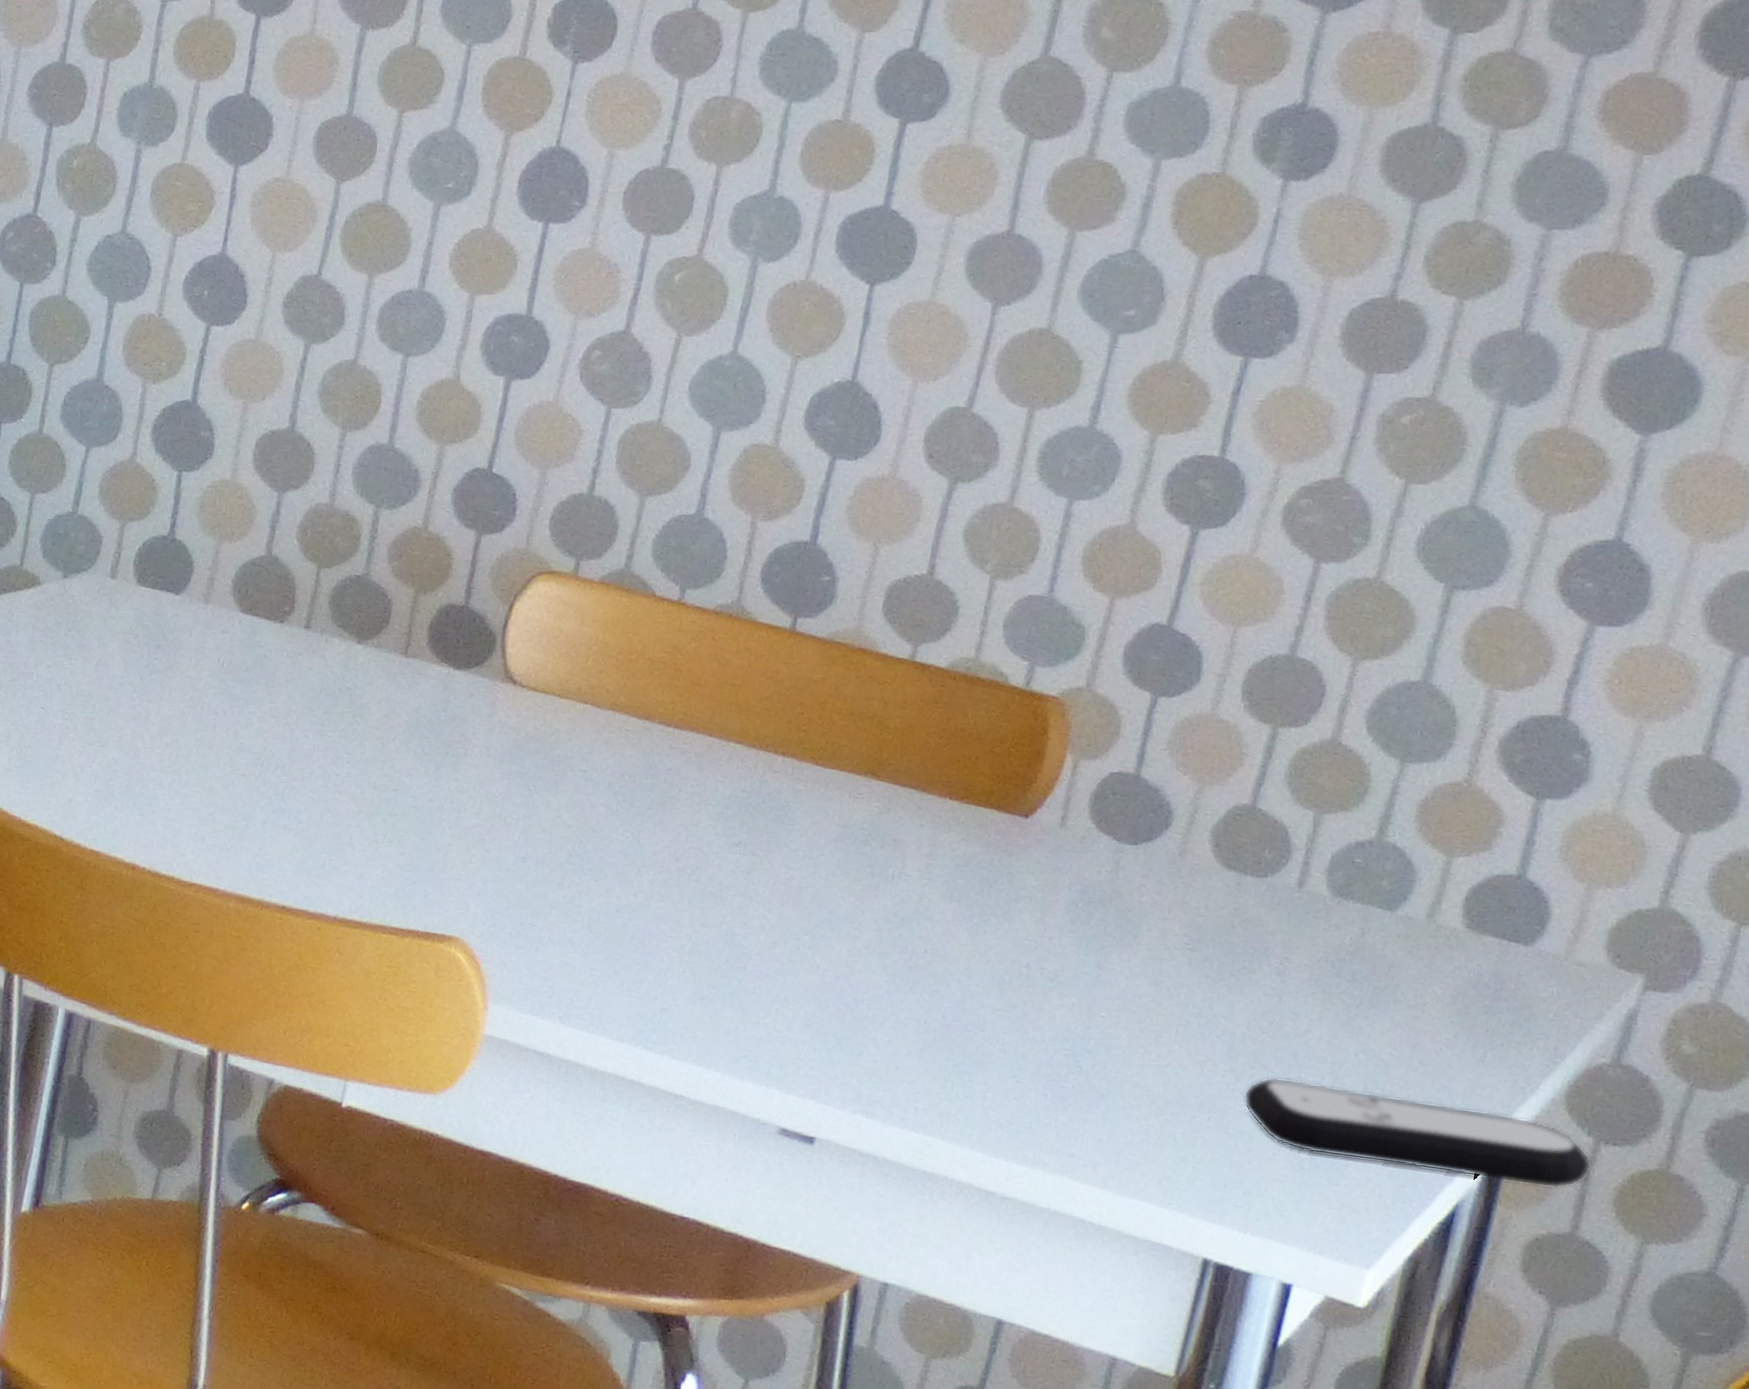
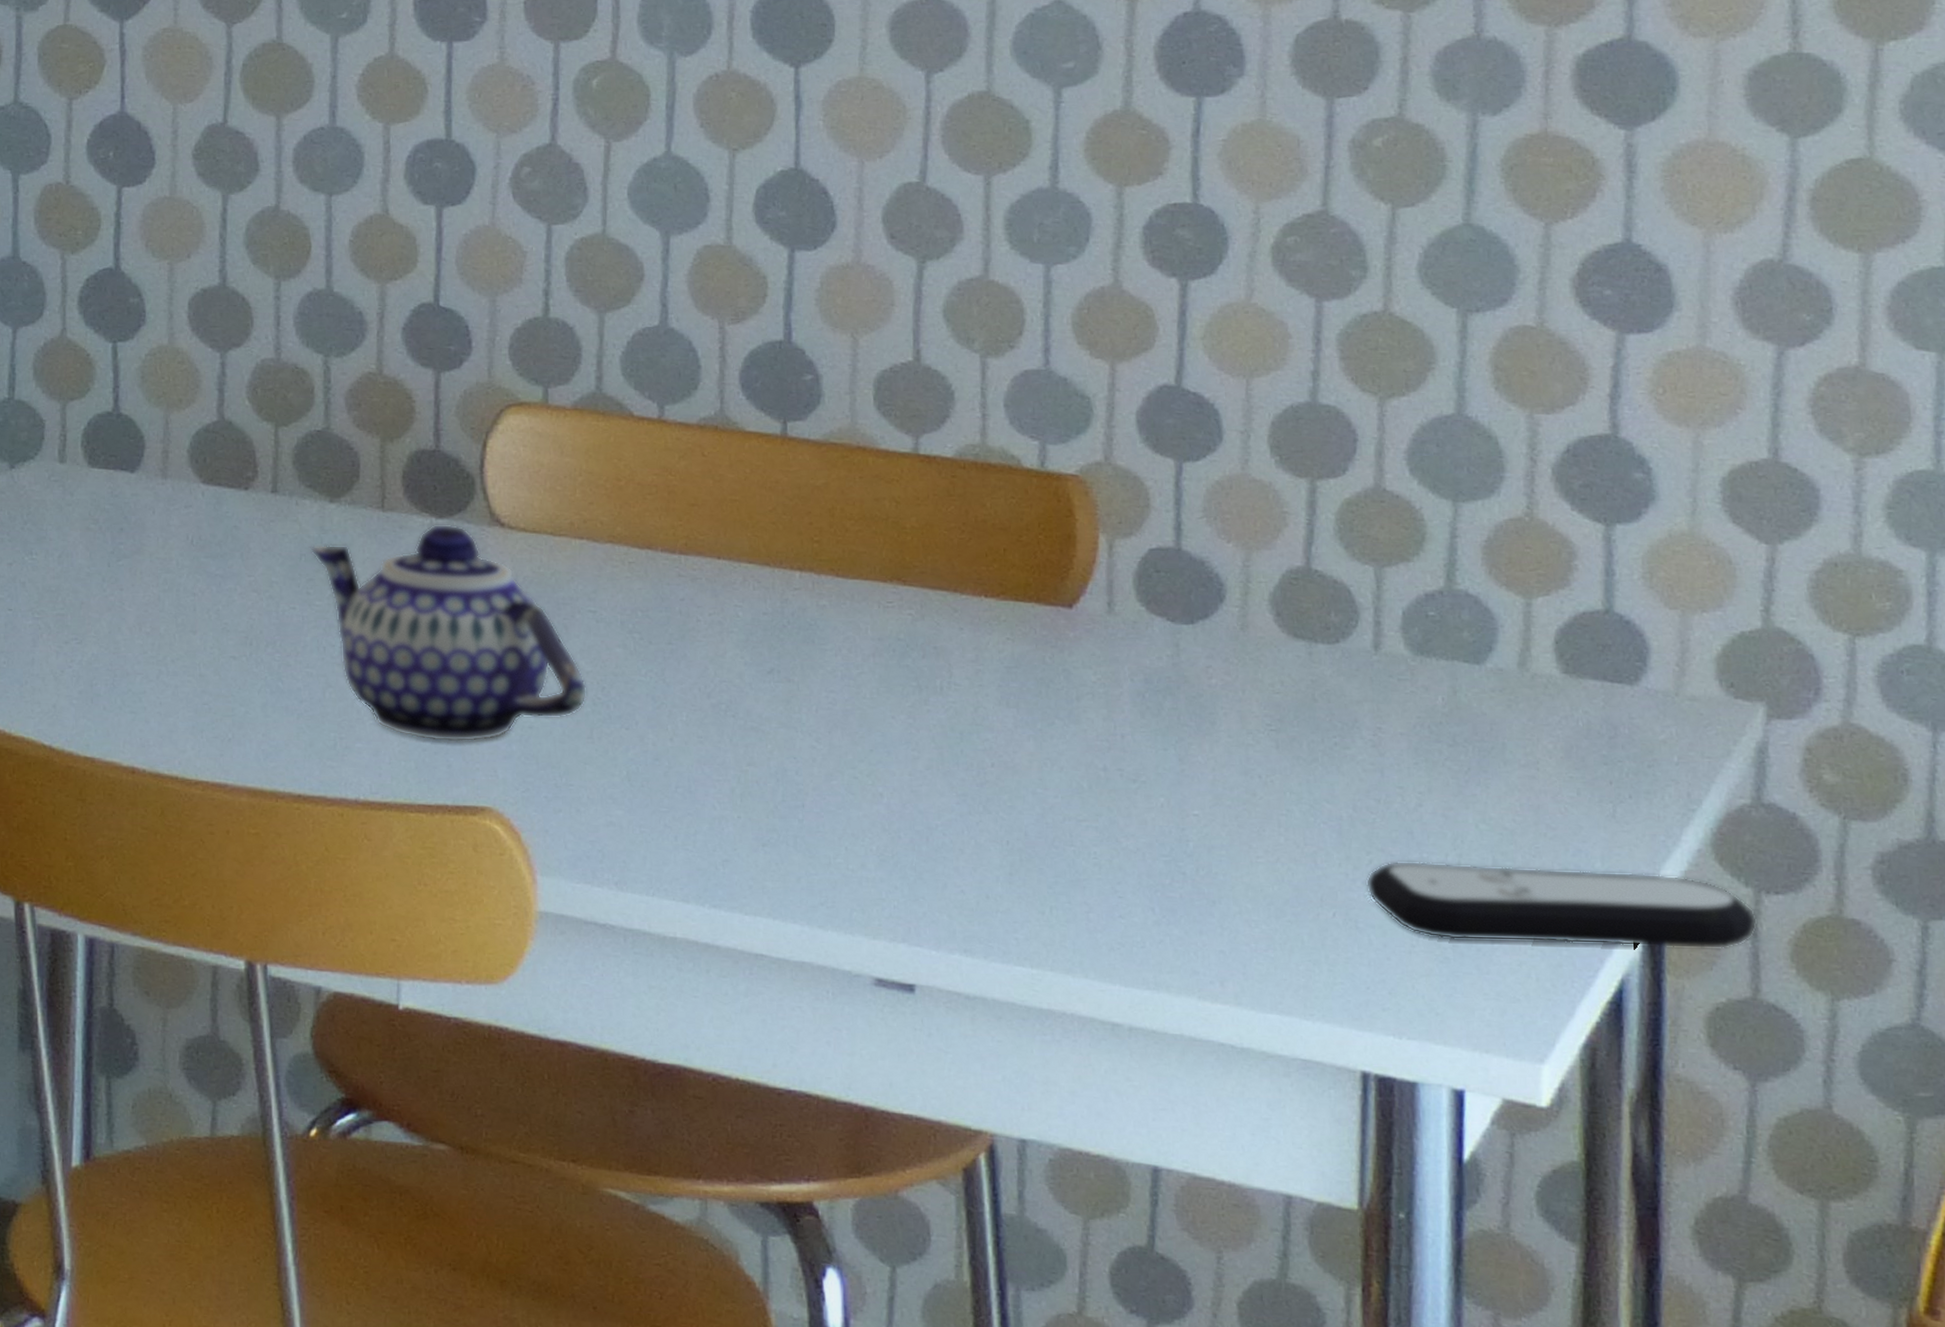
teapot: none [331,674,566,877] -> present [310,524,587,742]

